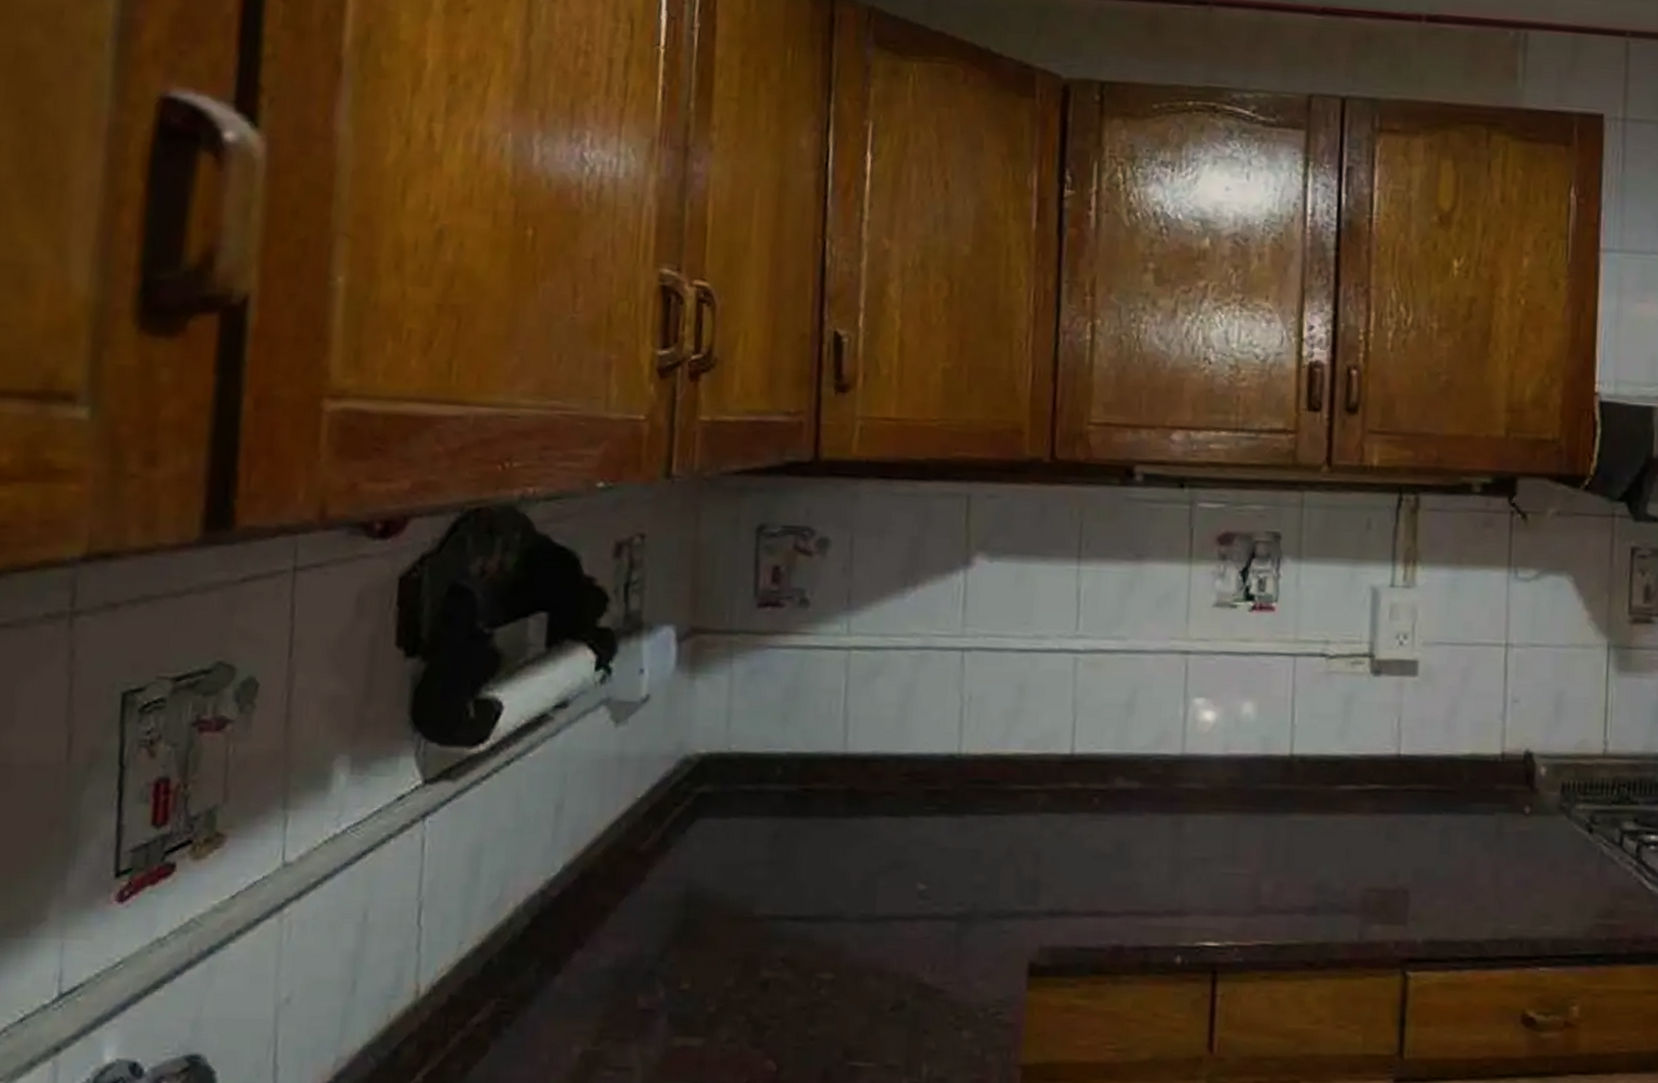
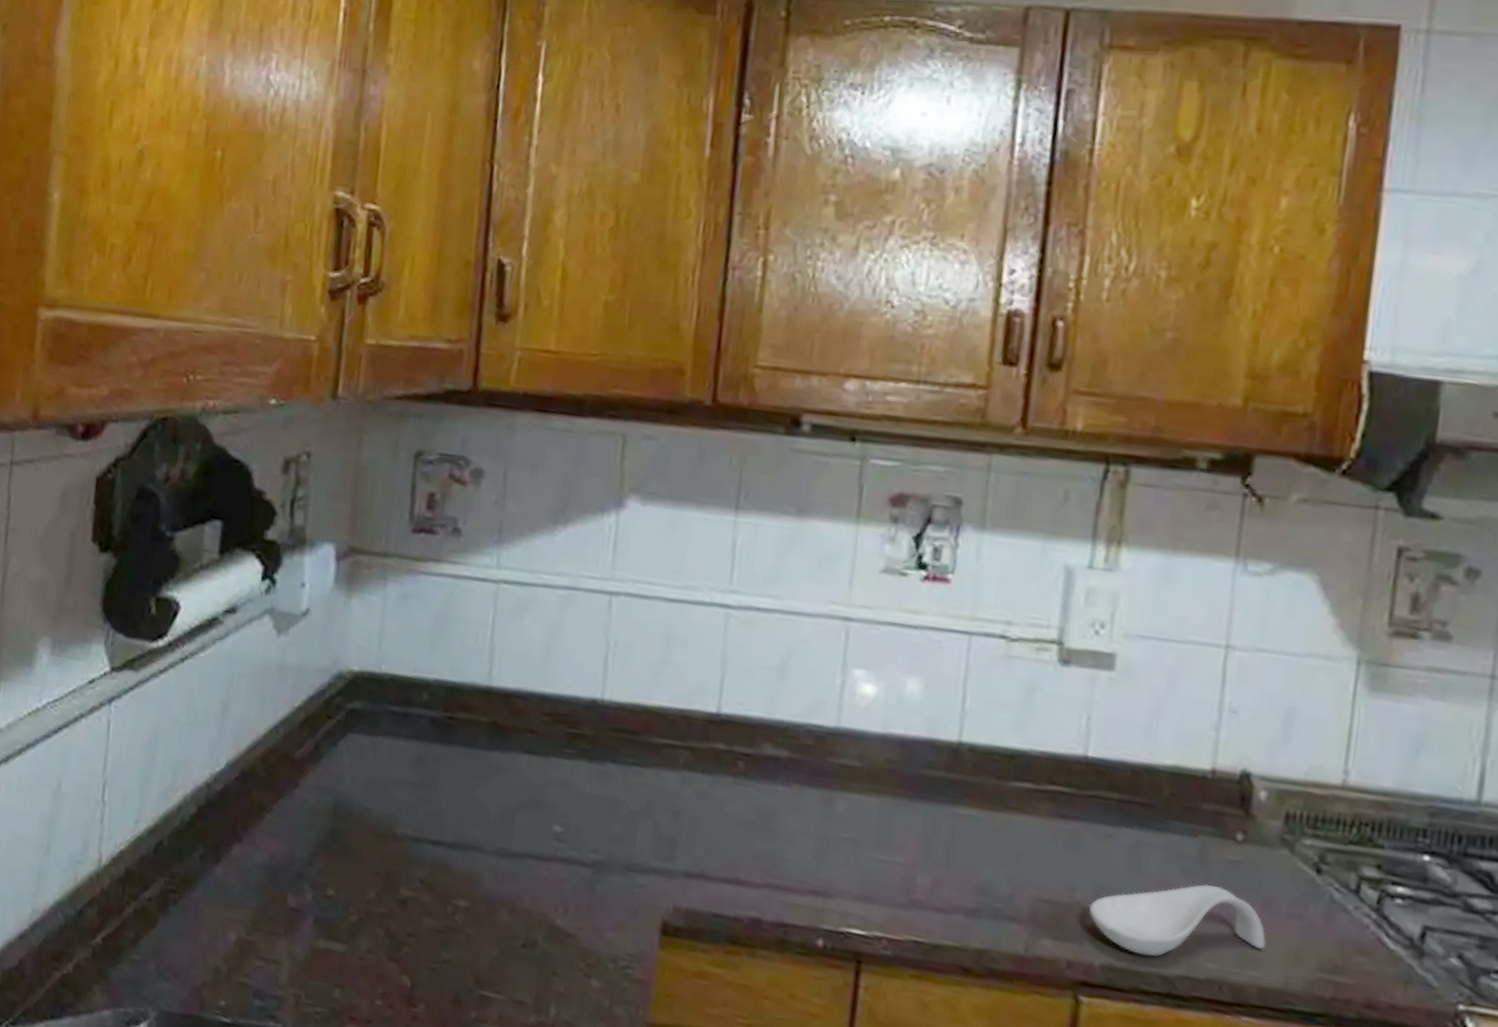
spoon rest: none [1410,856,1555,927] -> present [1089,884,1267,957]

